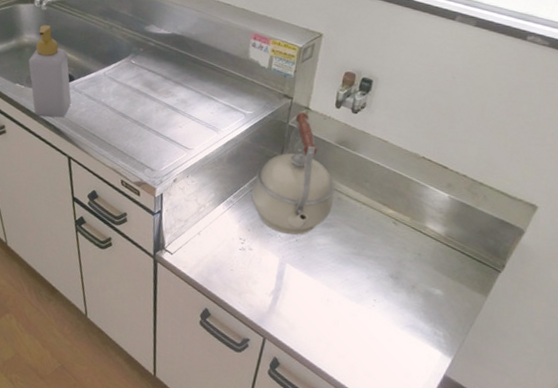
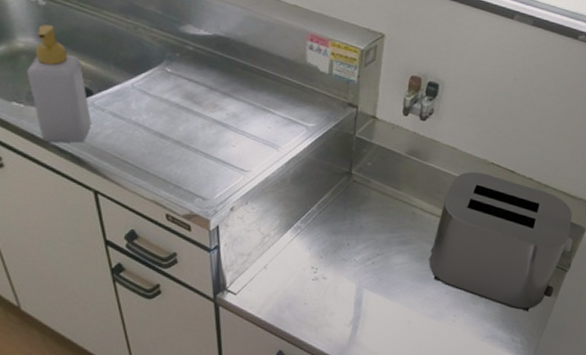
kettle: present [251,111,336,235] -> none [321,121,409,258]
toaster: none [351,164,510,307] -> present [429,171,572,311]

